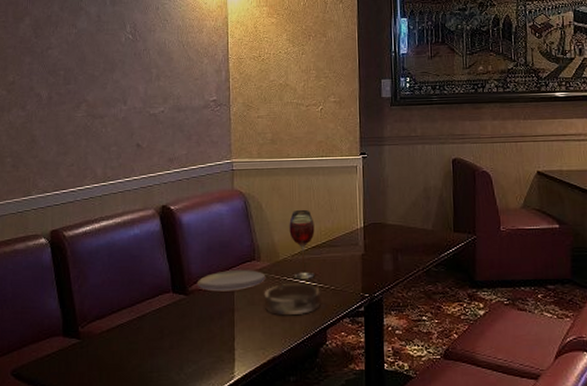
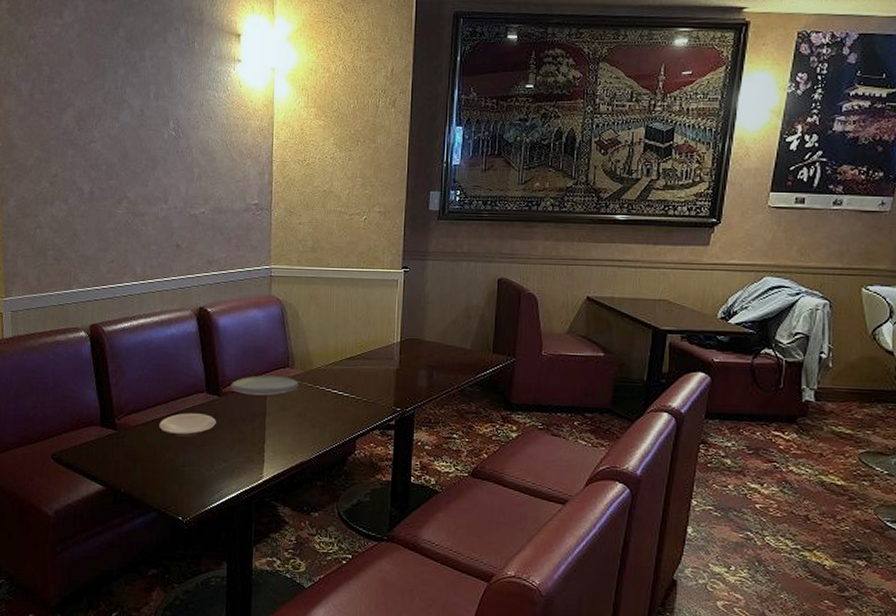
saucer: none [125,315,185,342] -> present [159,413,217,438]
ashtray: present [264,282,322,316] -> none [295,392,353,424]
wineglass: present [289,209,315,280] -> none [325,320,351,390]

